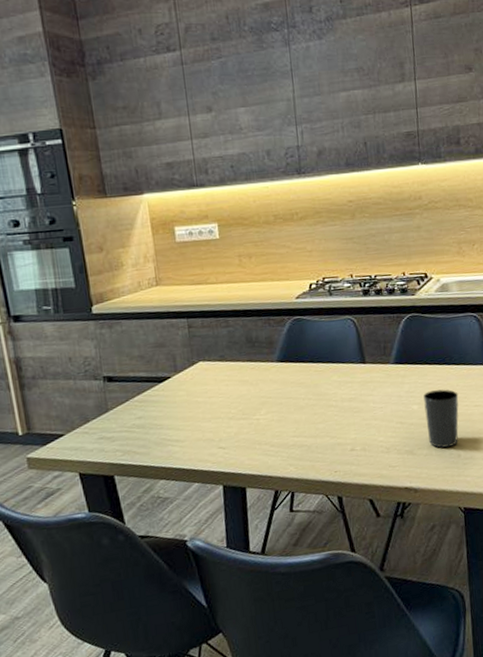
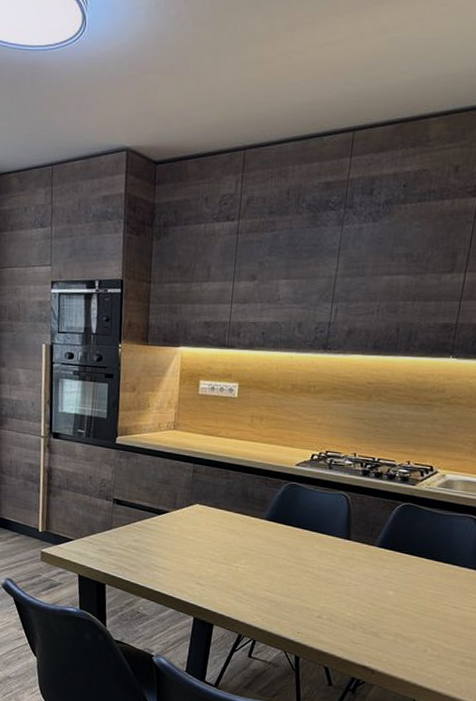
cup: present [423,389,459,448] -> none [397,581,439,640]

